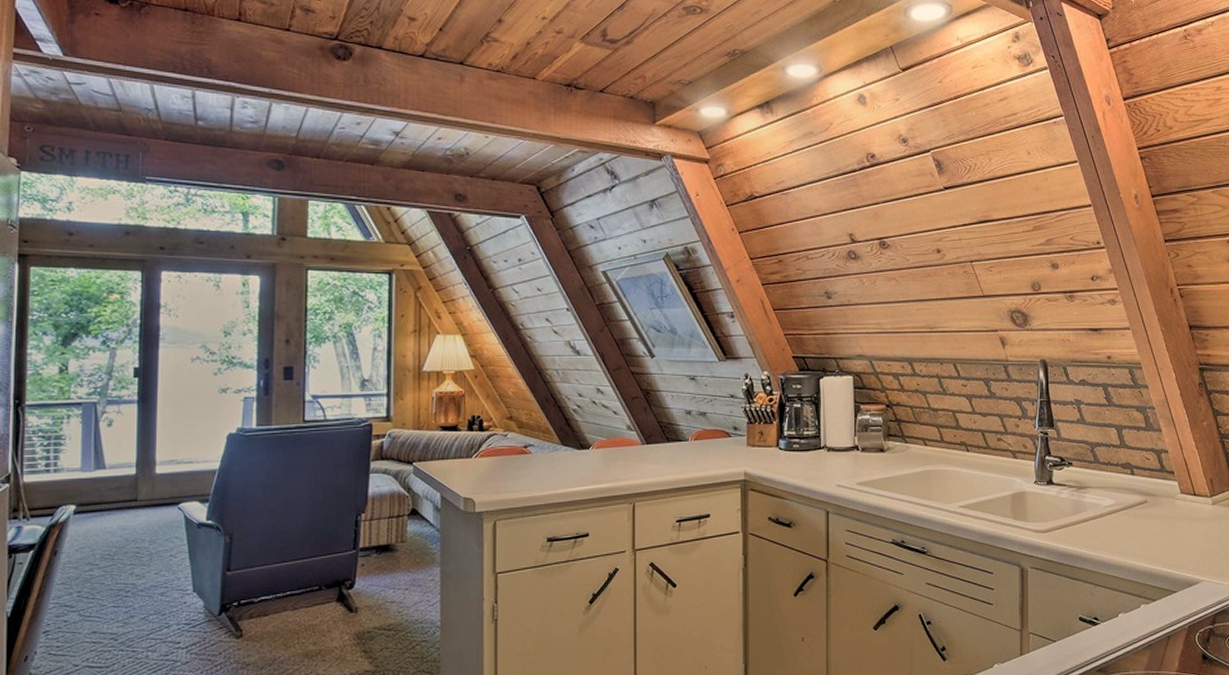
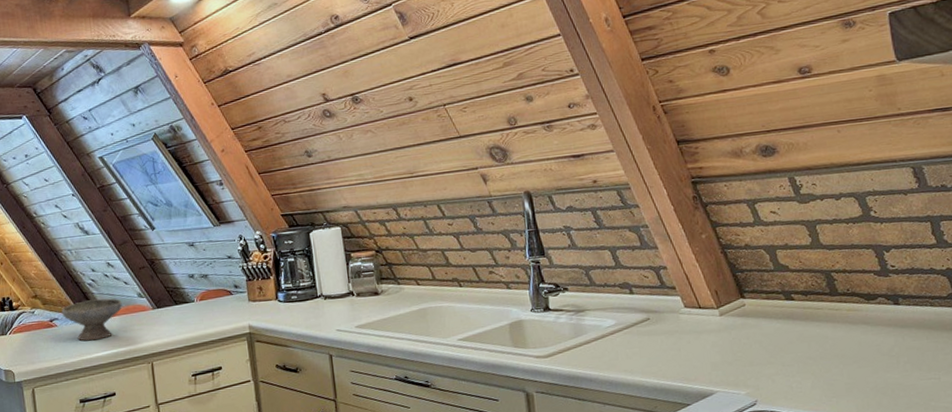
bowl: none [538,428,608,473] -> present [61,298,122,341]

